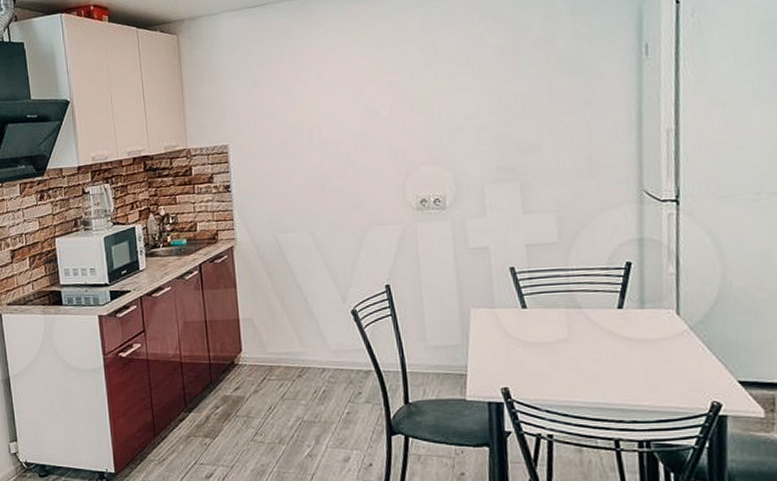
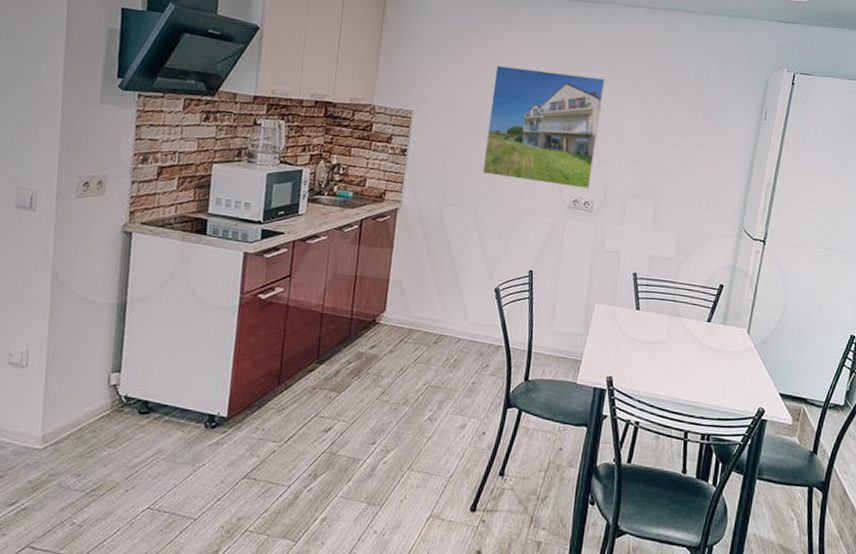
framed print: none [305,59,437,193] -> present [482,65,605,189]

